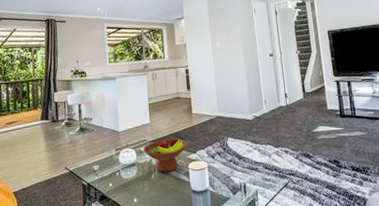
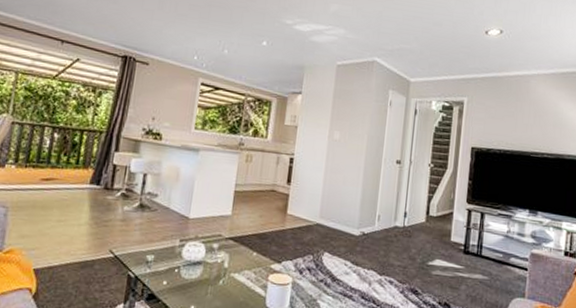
fruit bowl: present [143,136,188,173] -> none [216,237,273,280]

